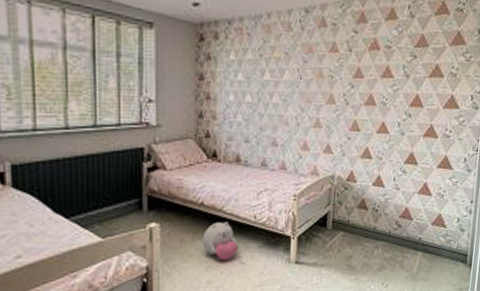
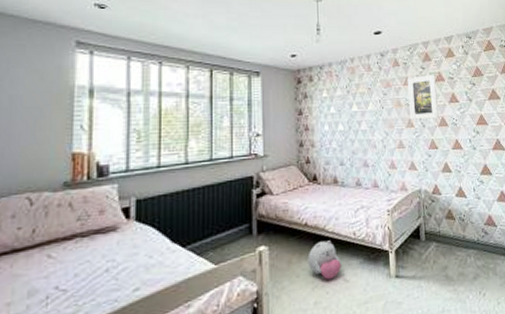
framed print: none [331,40,370,96] -> present [407,74,439,120]

